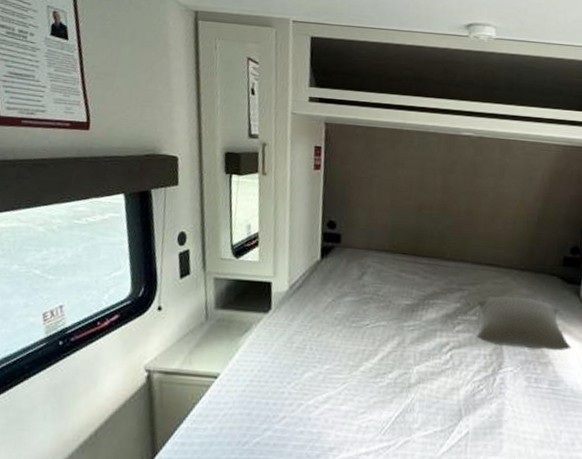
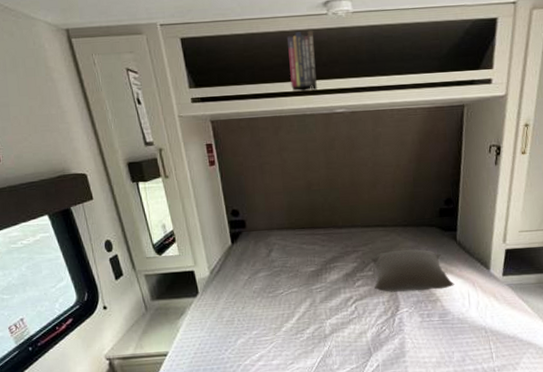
books: none [418,49,452,110] -> present [287,30,317,92]

